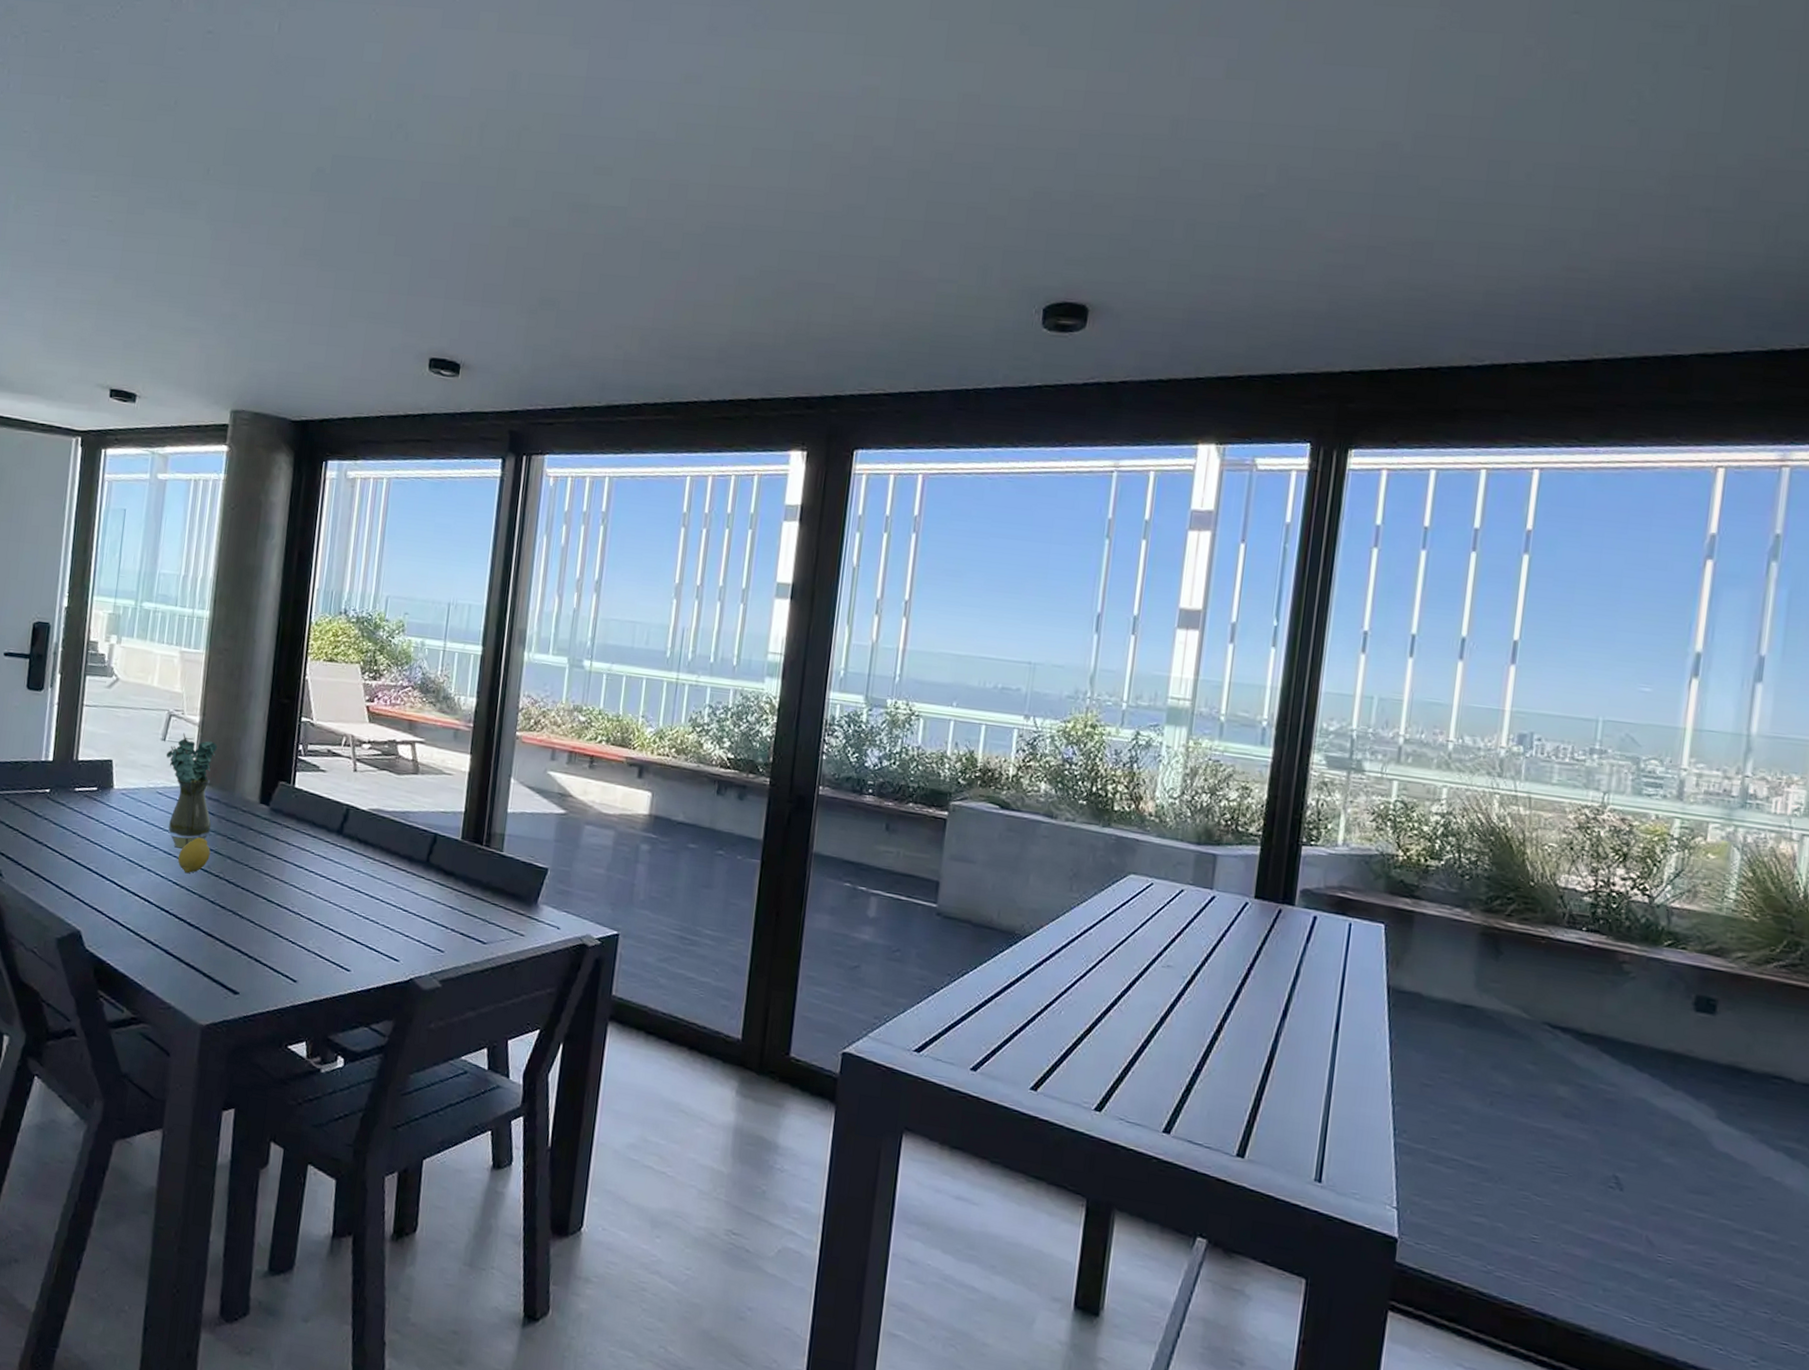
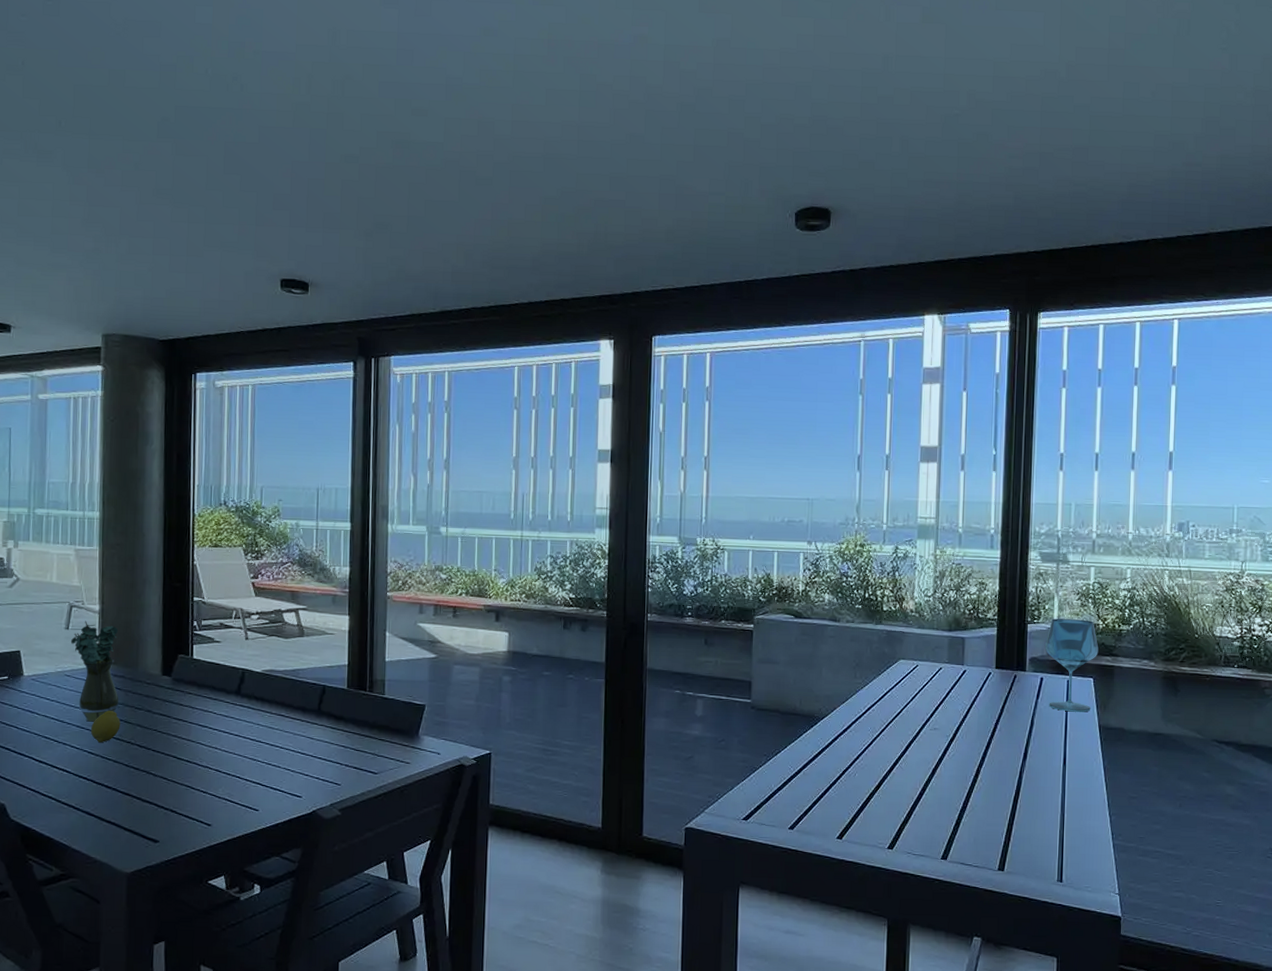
wine glass: none [1321,842,1395,967] -> present [1045,618,1099,712]

